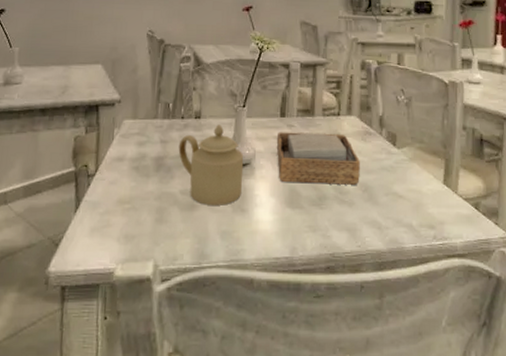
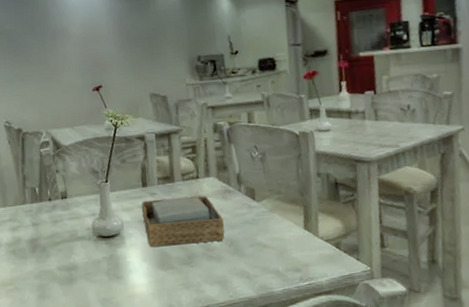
sugar bowl: present [178,125,244,205] -> none [49,201,115,277]

